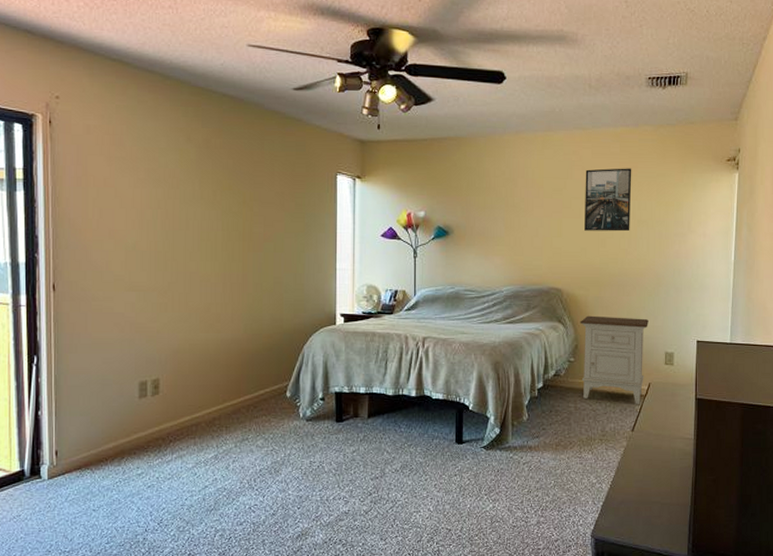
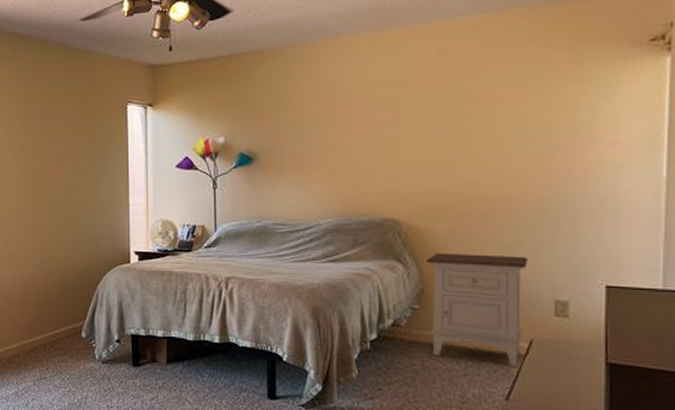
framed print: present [584,168,632,232] -> none [429,64,498,148]

